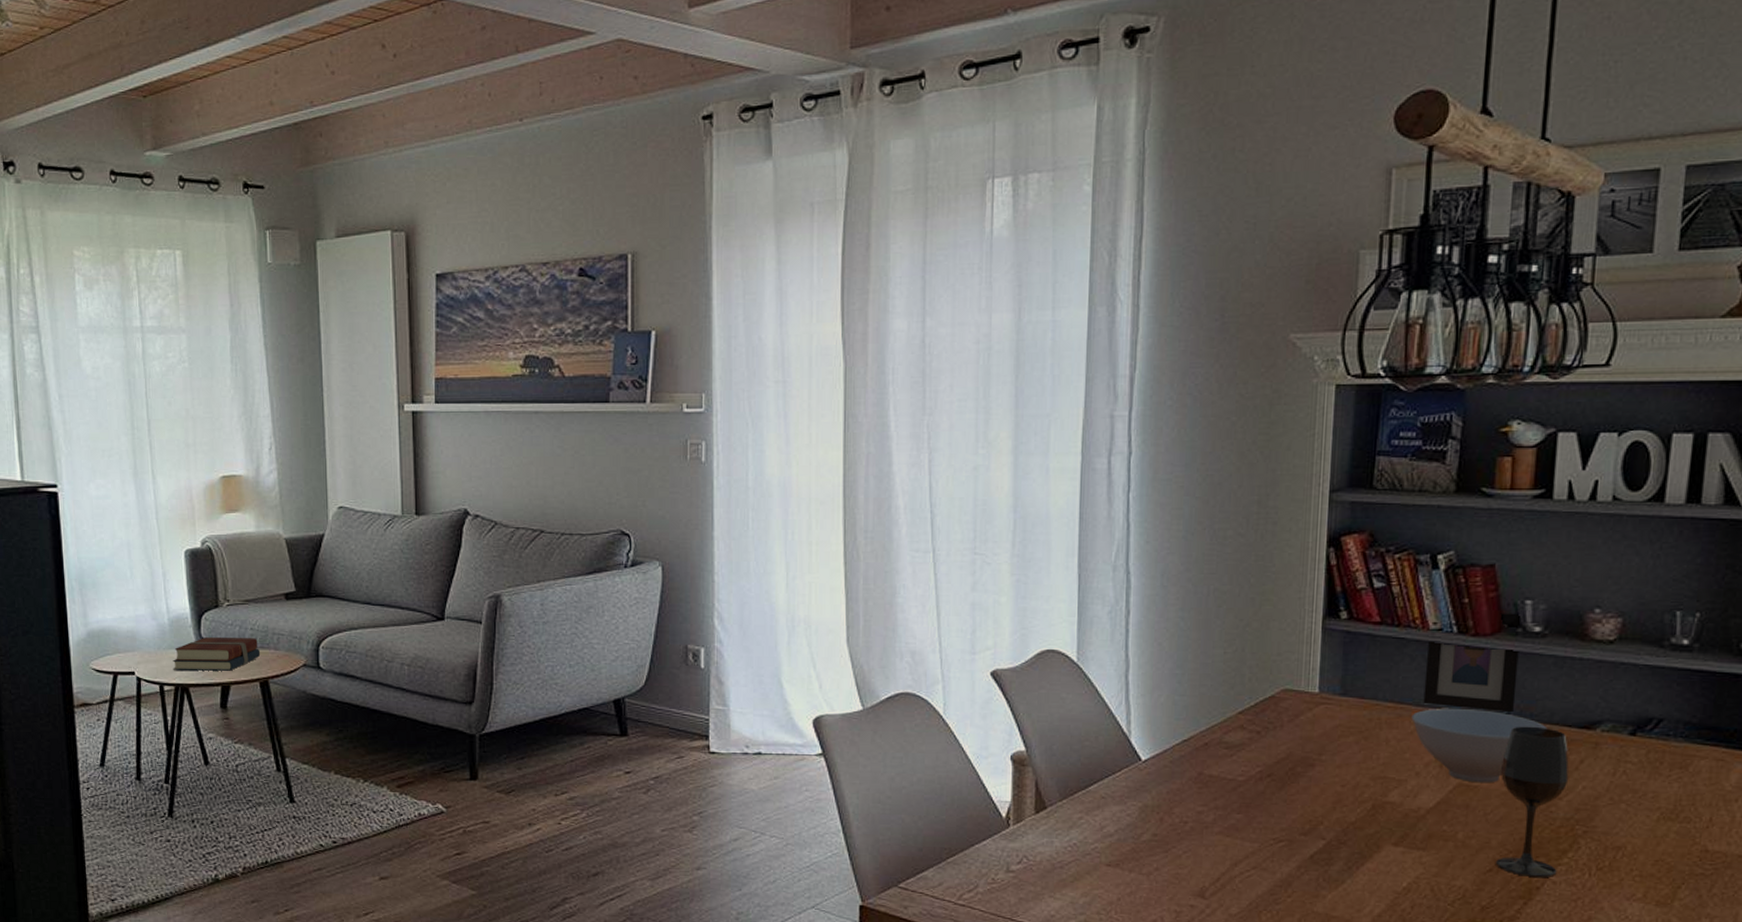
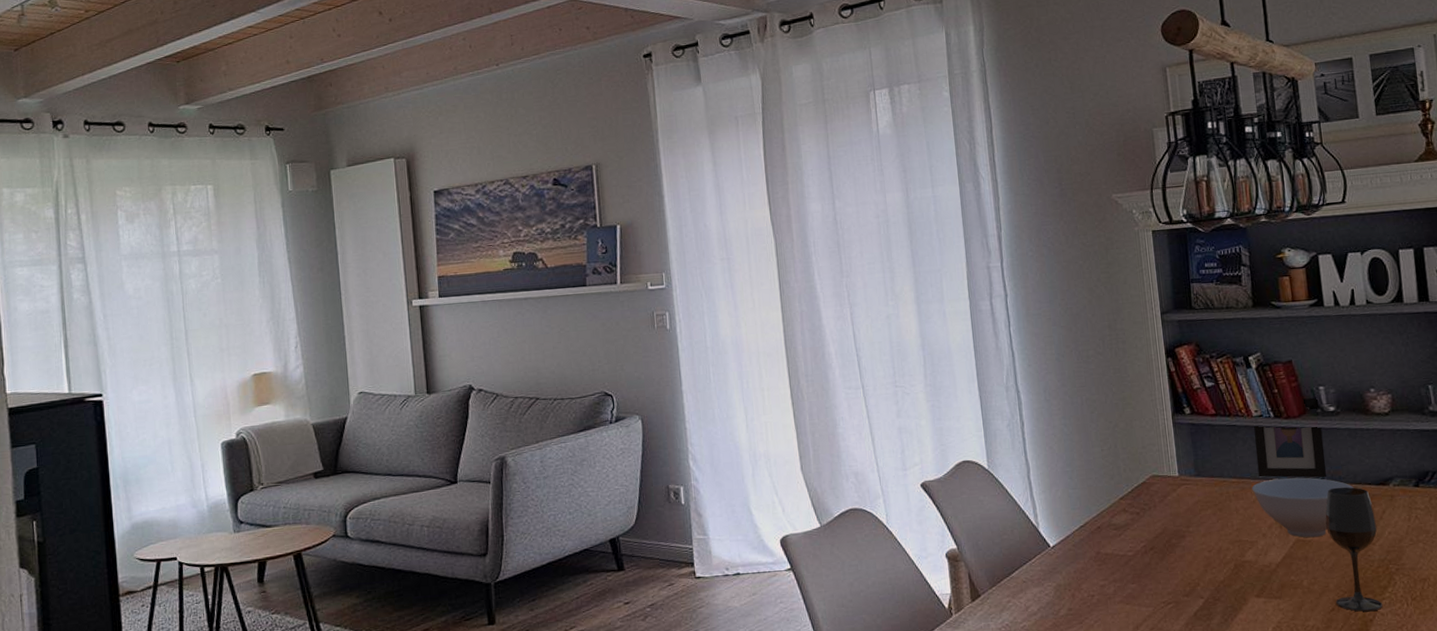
books: present [172,637,261,671] -> none [212,515,294,552]

